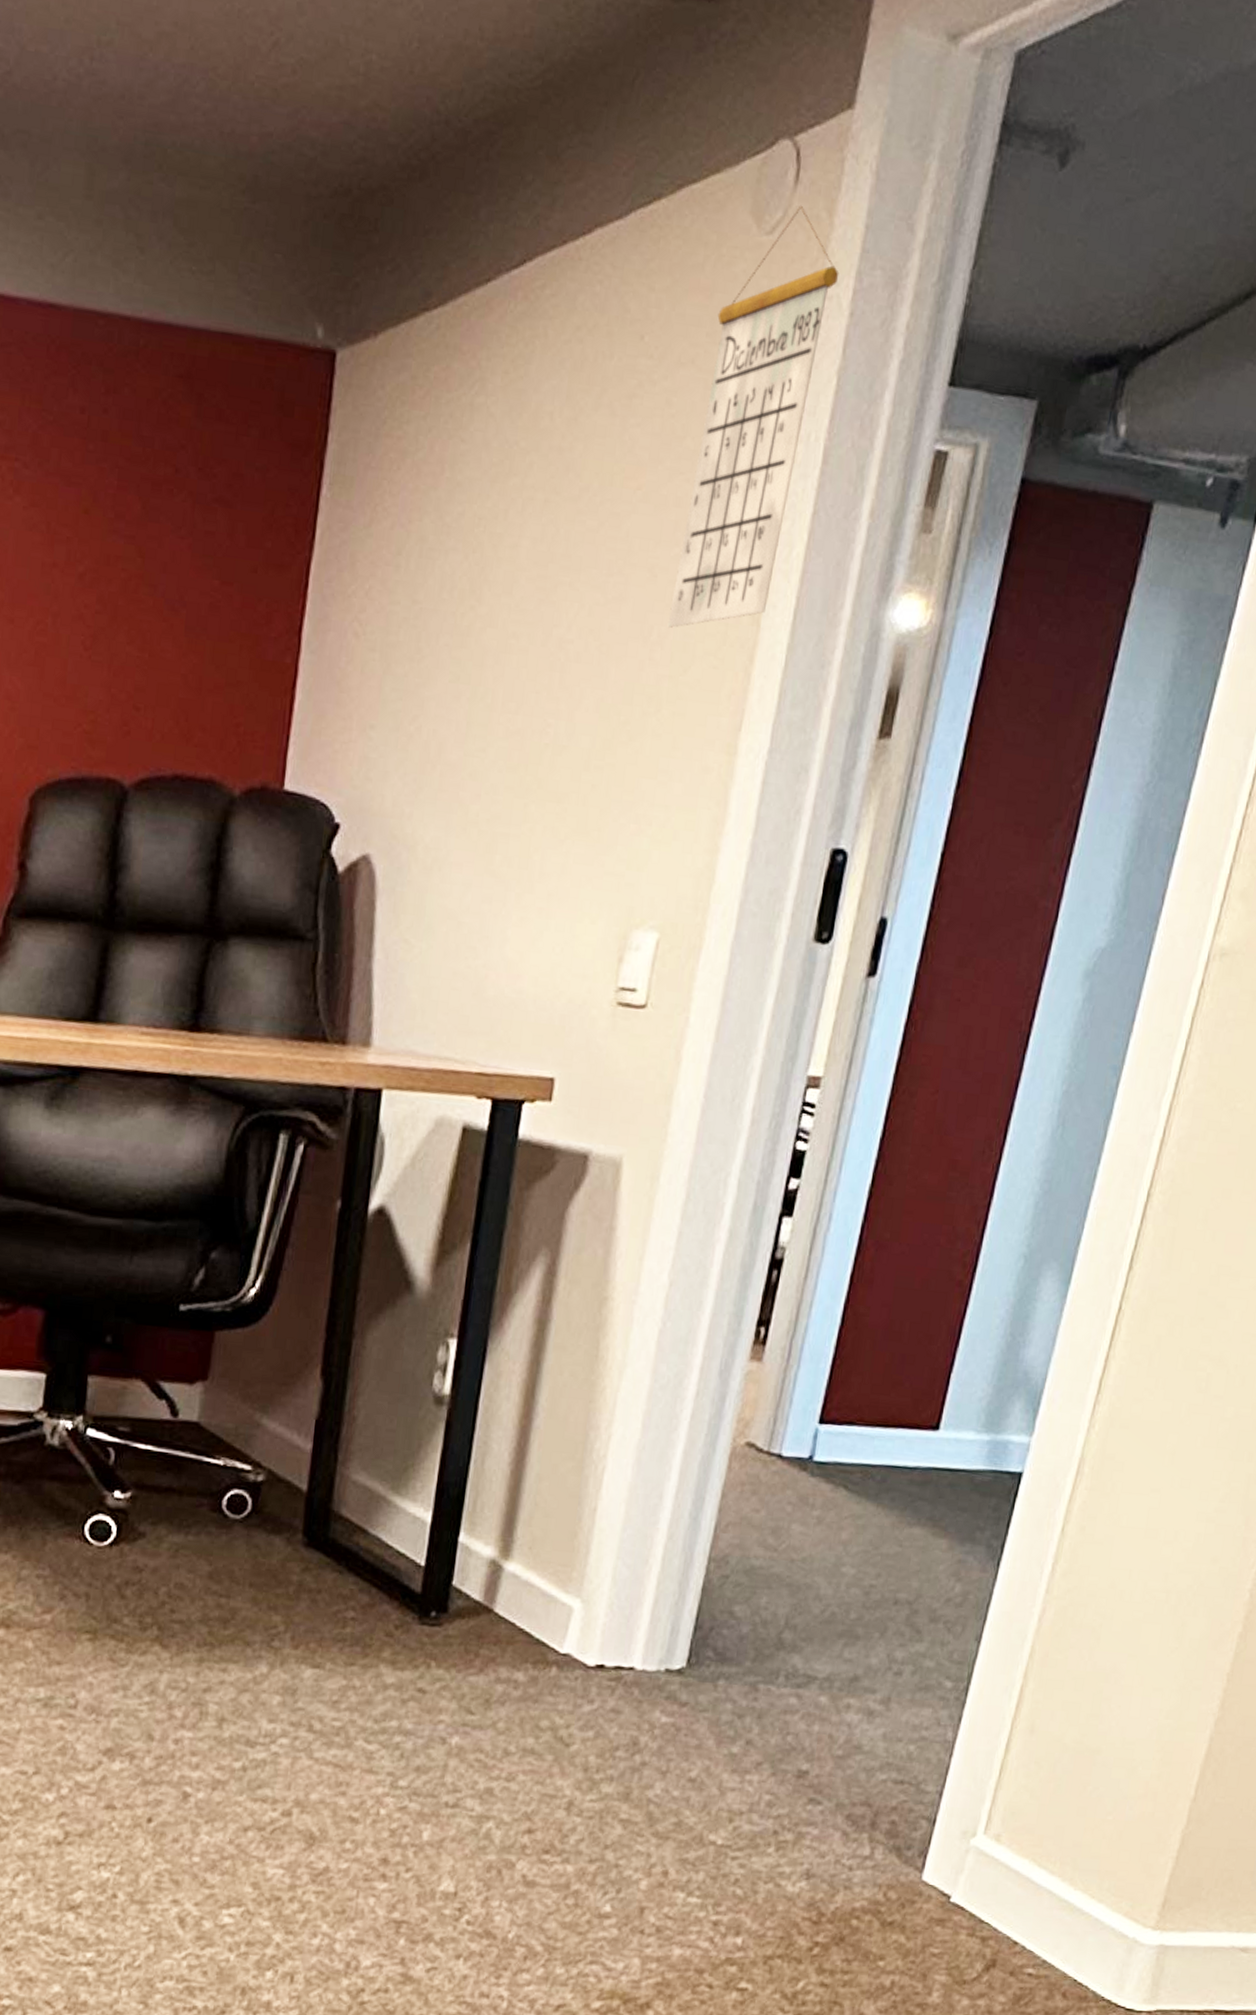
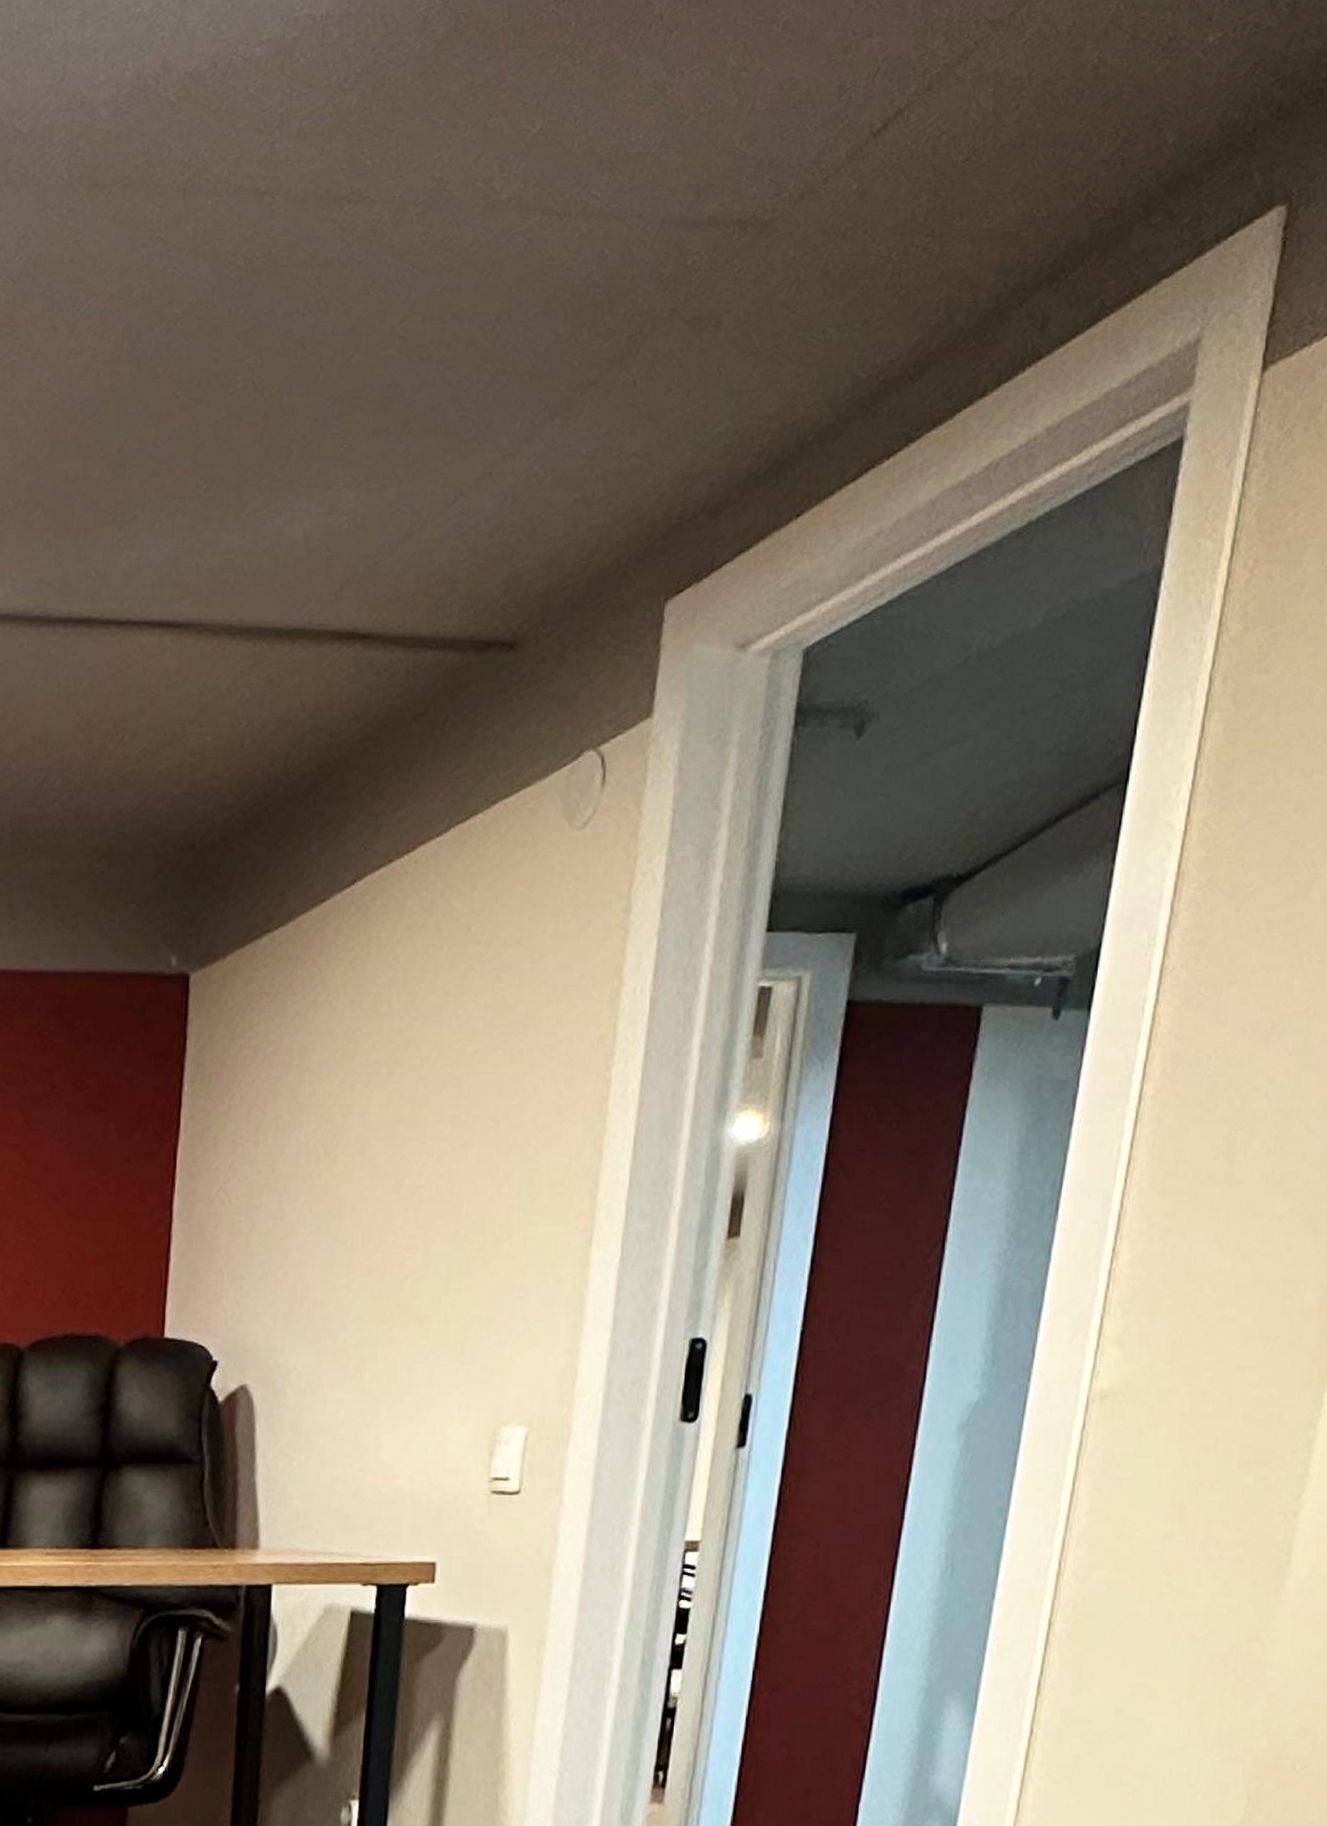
calendar: present [667,205,839,628] -> none [513,801,651,1165]

